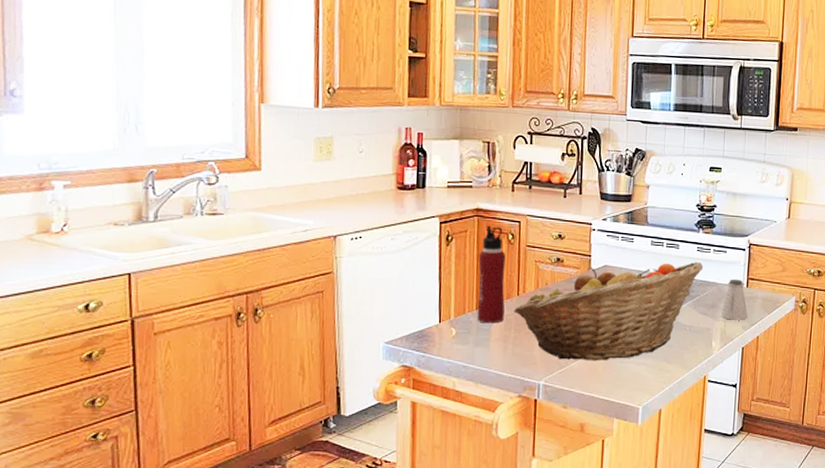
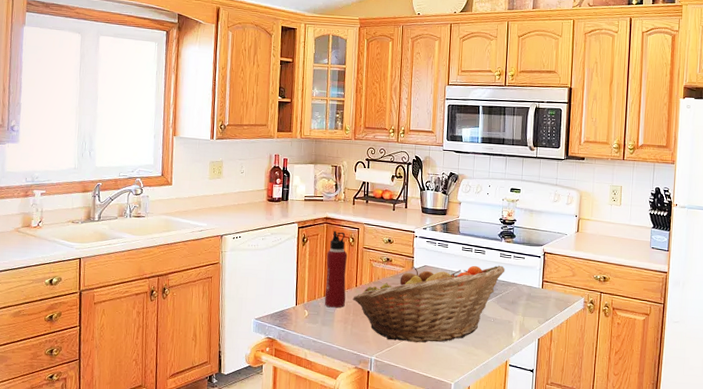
saltshaker: present [721,279,748,320] -> none [520,280,543,316]

